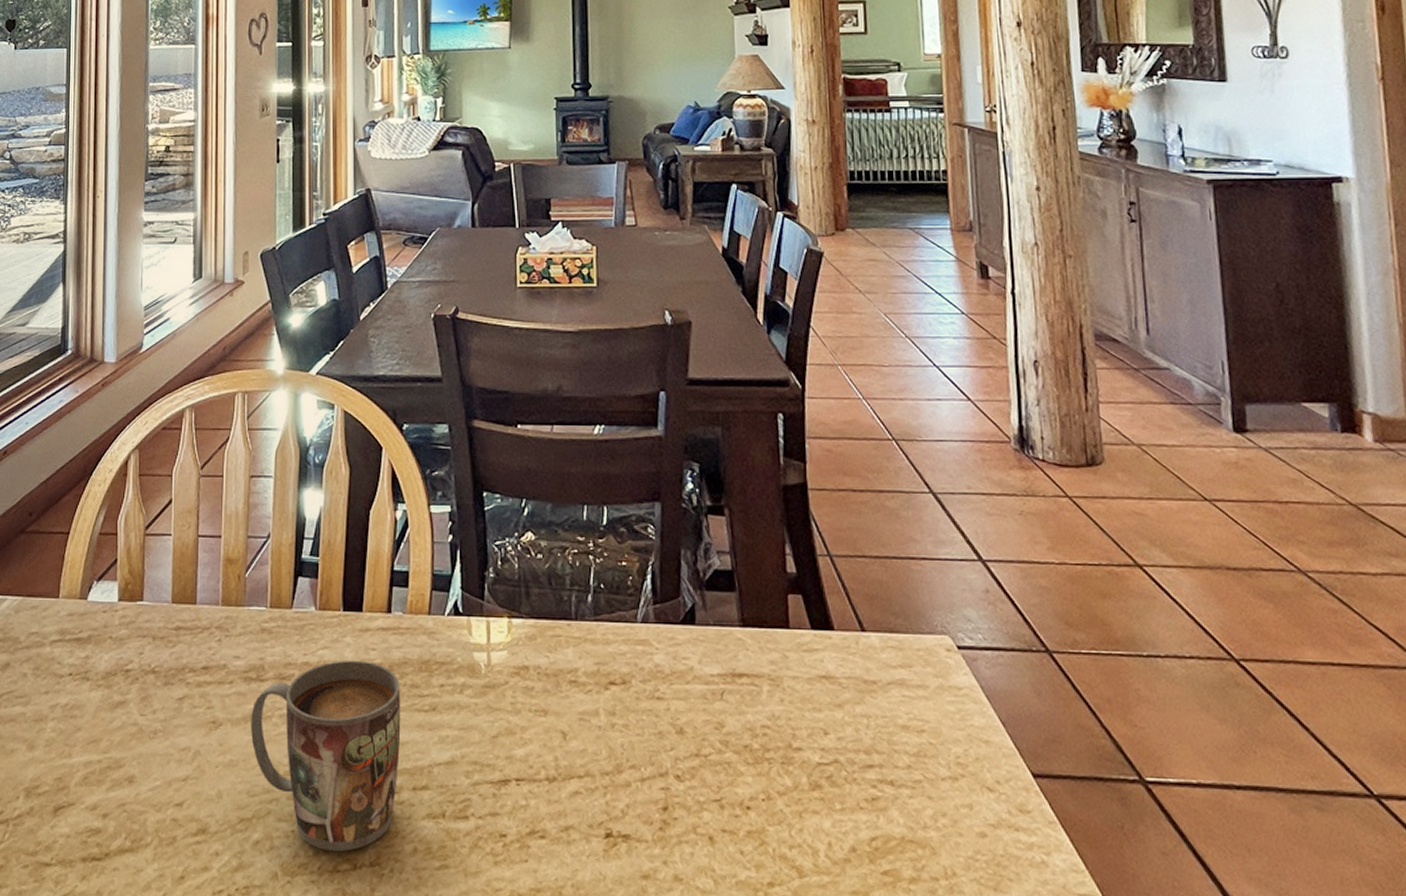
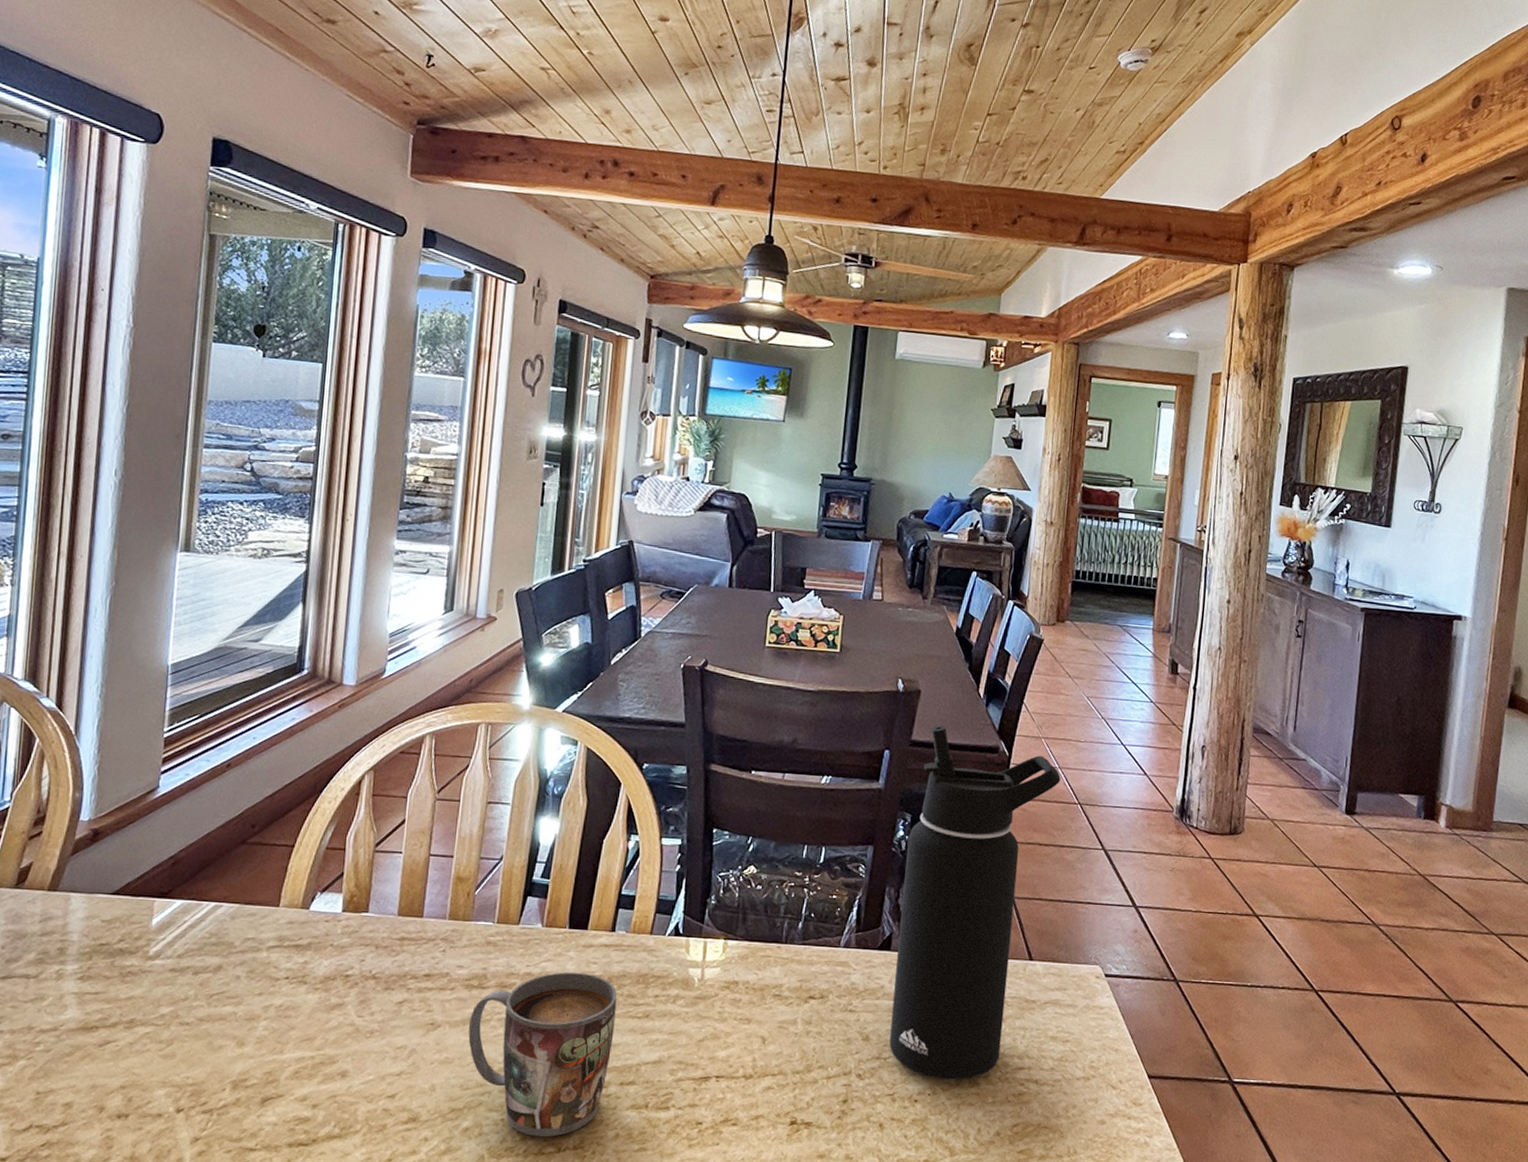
water bottle: none [699,359,868,782] -> present [889,725,1061,1080]

